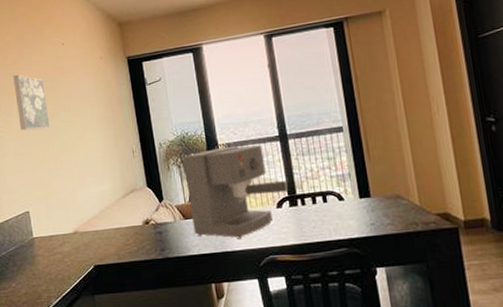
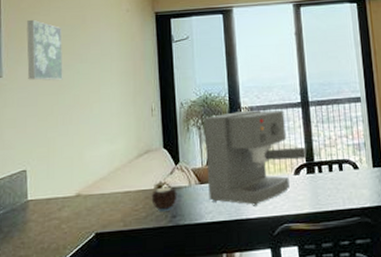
candle: none [140,222,164,246] -> present [151,185,177,212]

